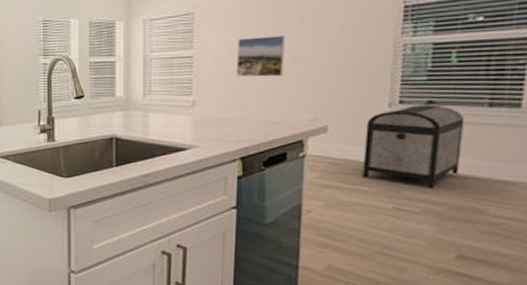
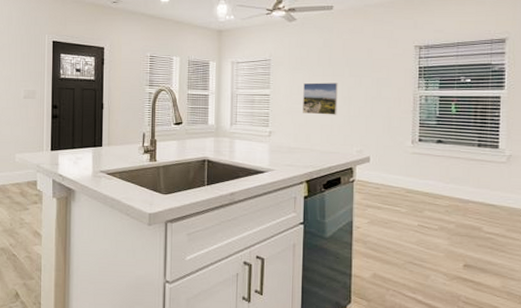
storage chest: present [362,105,465,189] -> none [396,143,463,210]

